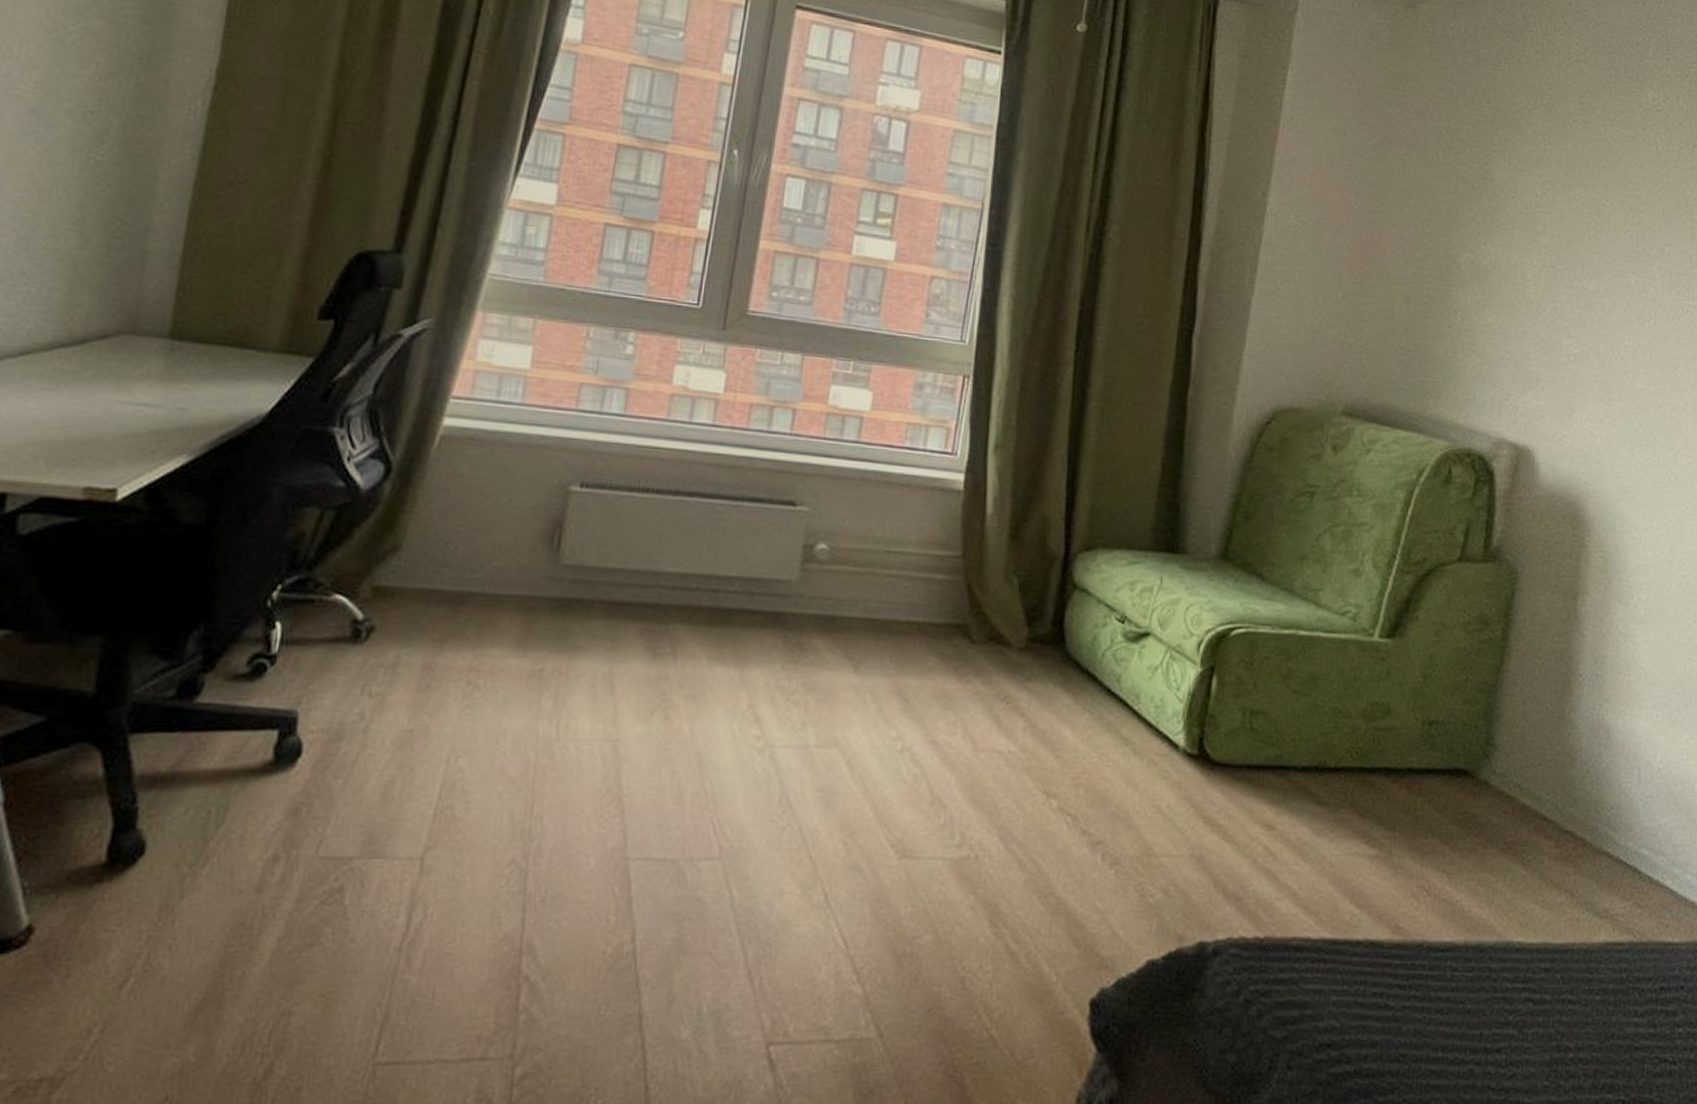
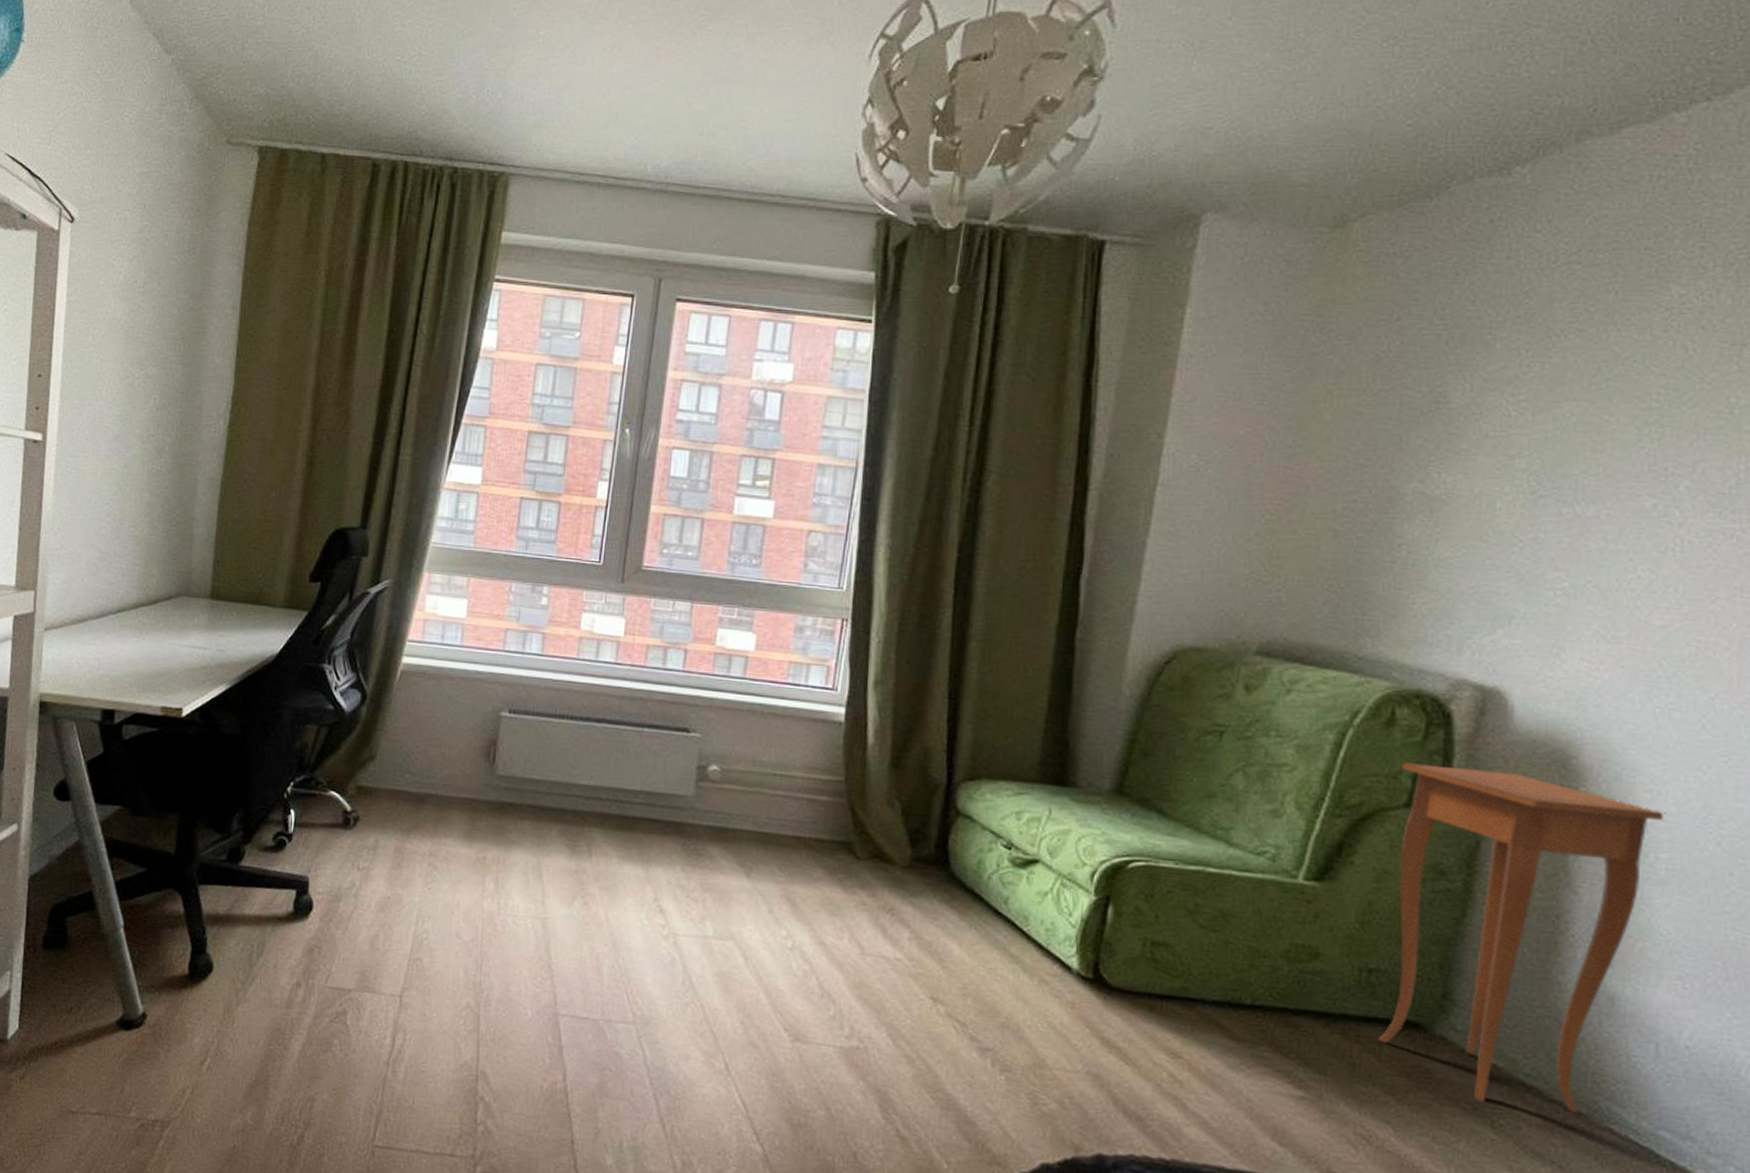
side table: none [1436,518,1645,842] -> present [1378,762,1666,1115]

